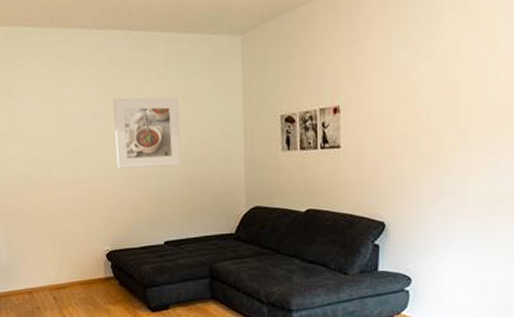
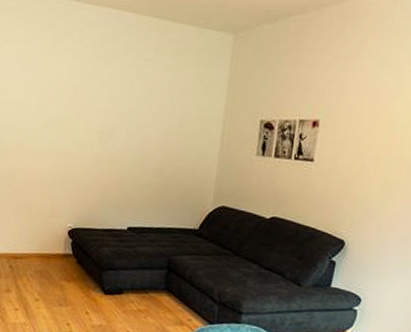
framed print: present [113,97,182,169] -> none [92,77,163,155]

